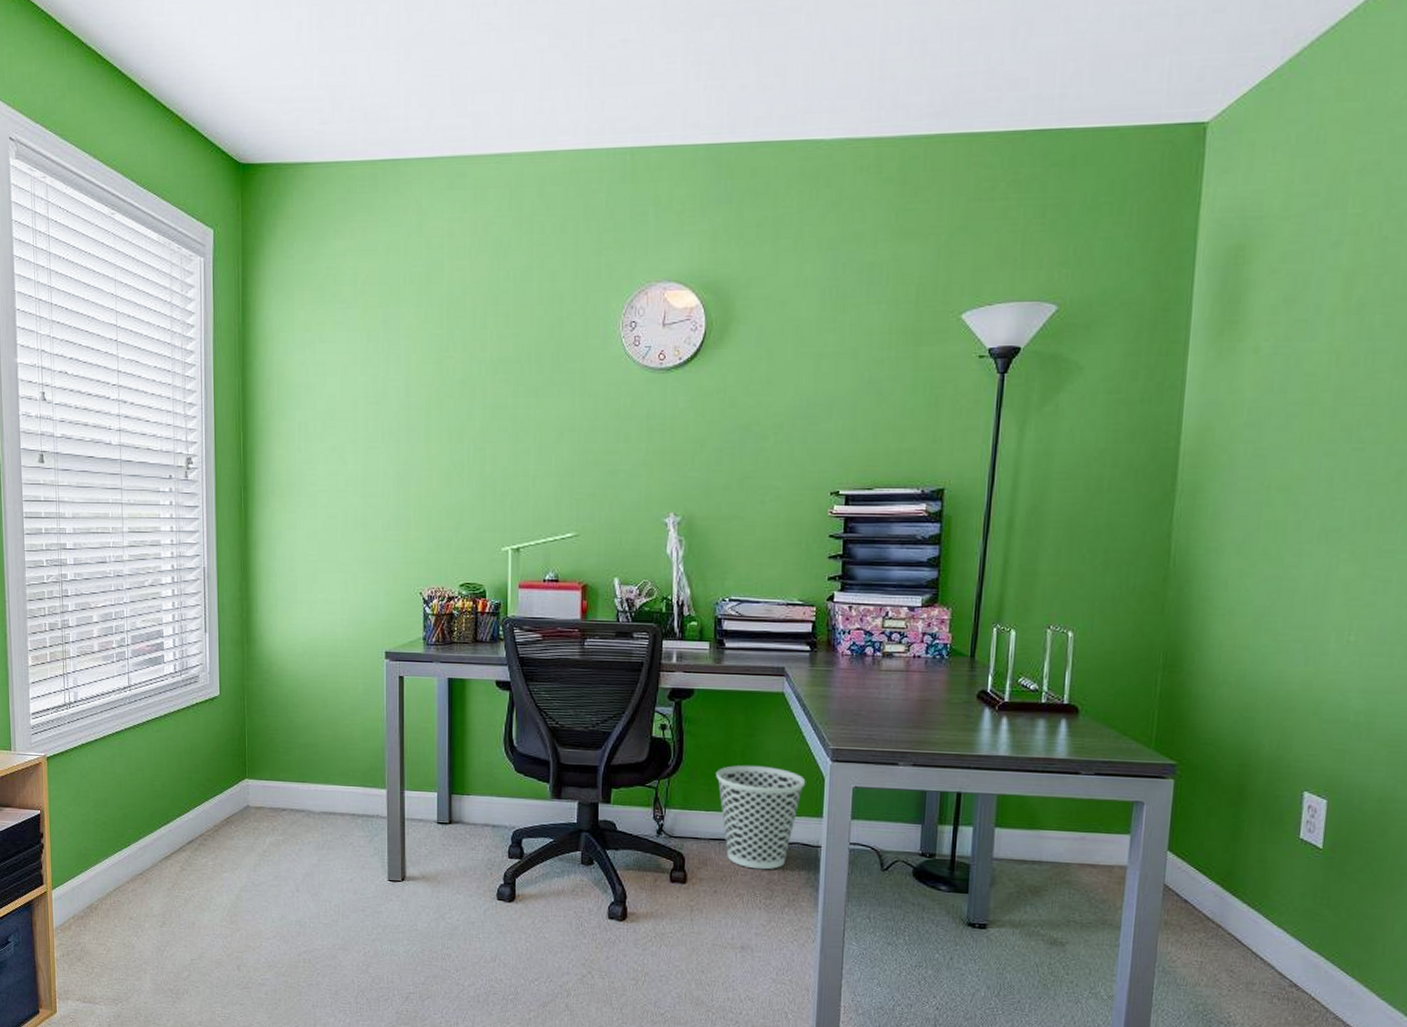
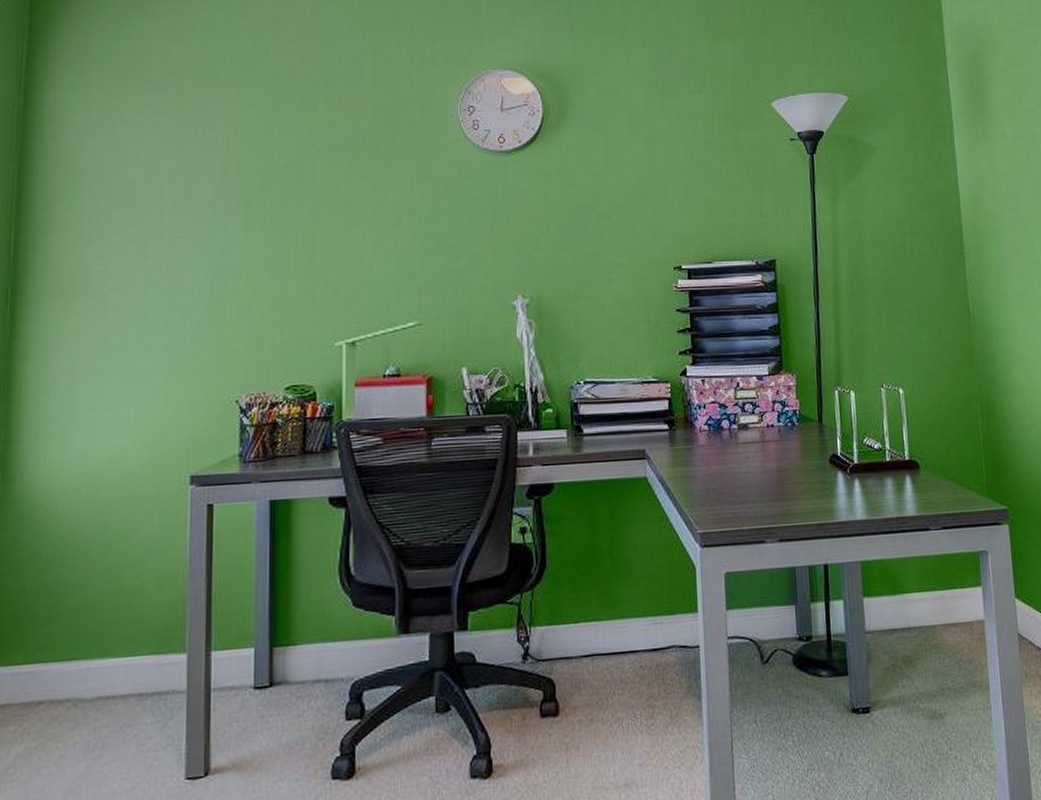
wastebasket: present [716,765,806,870] -> none [583,561,677,685]

